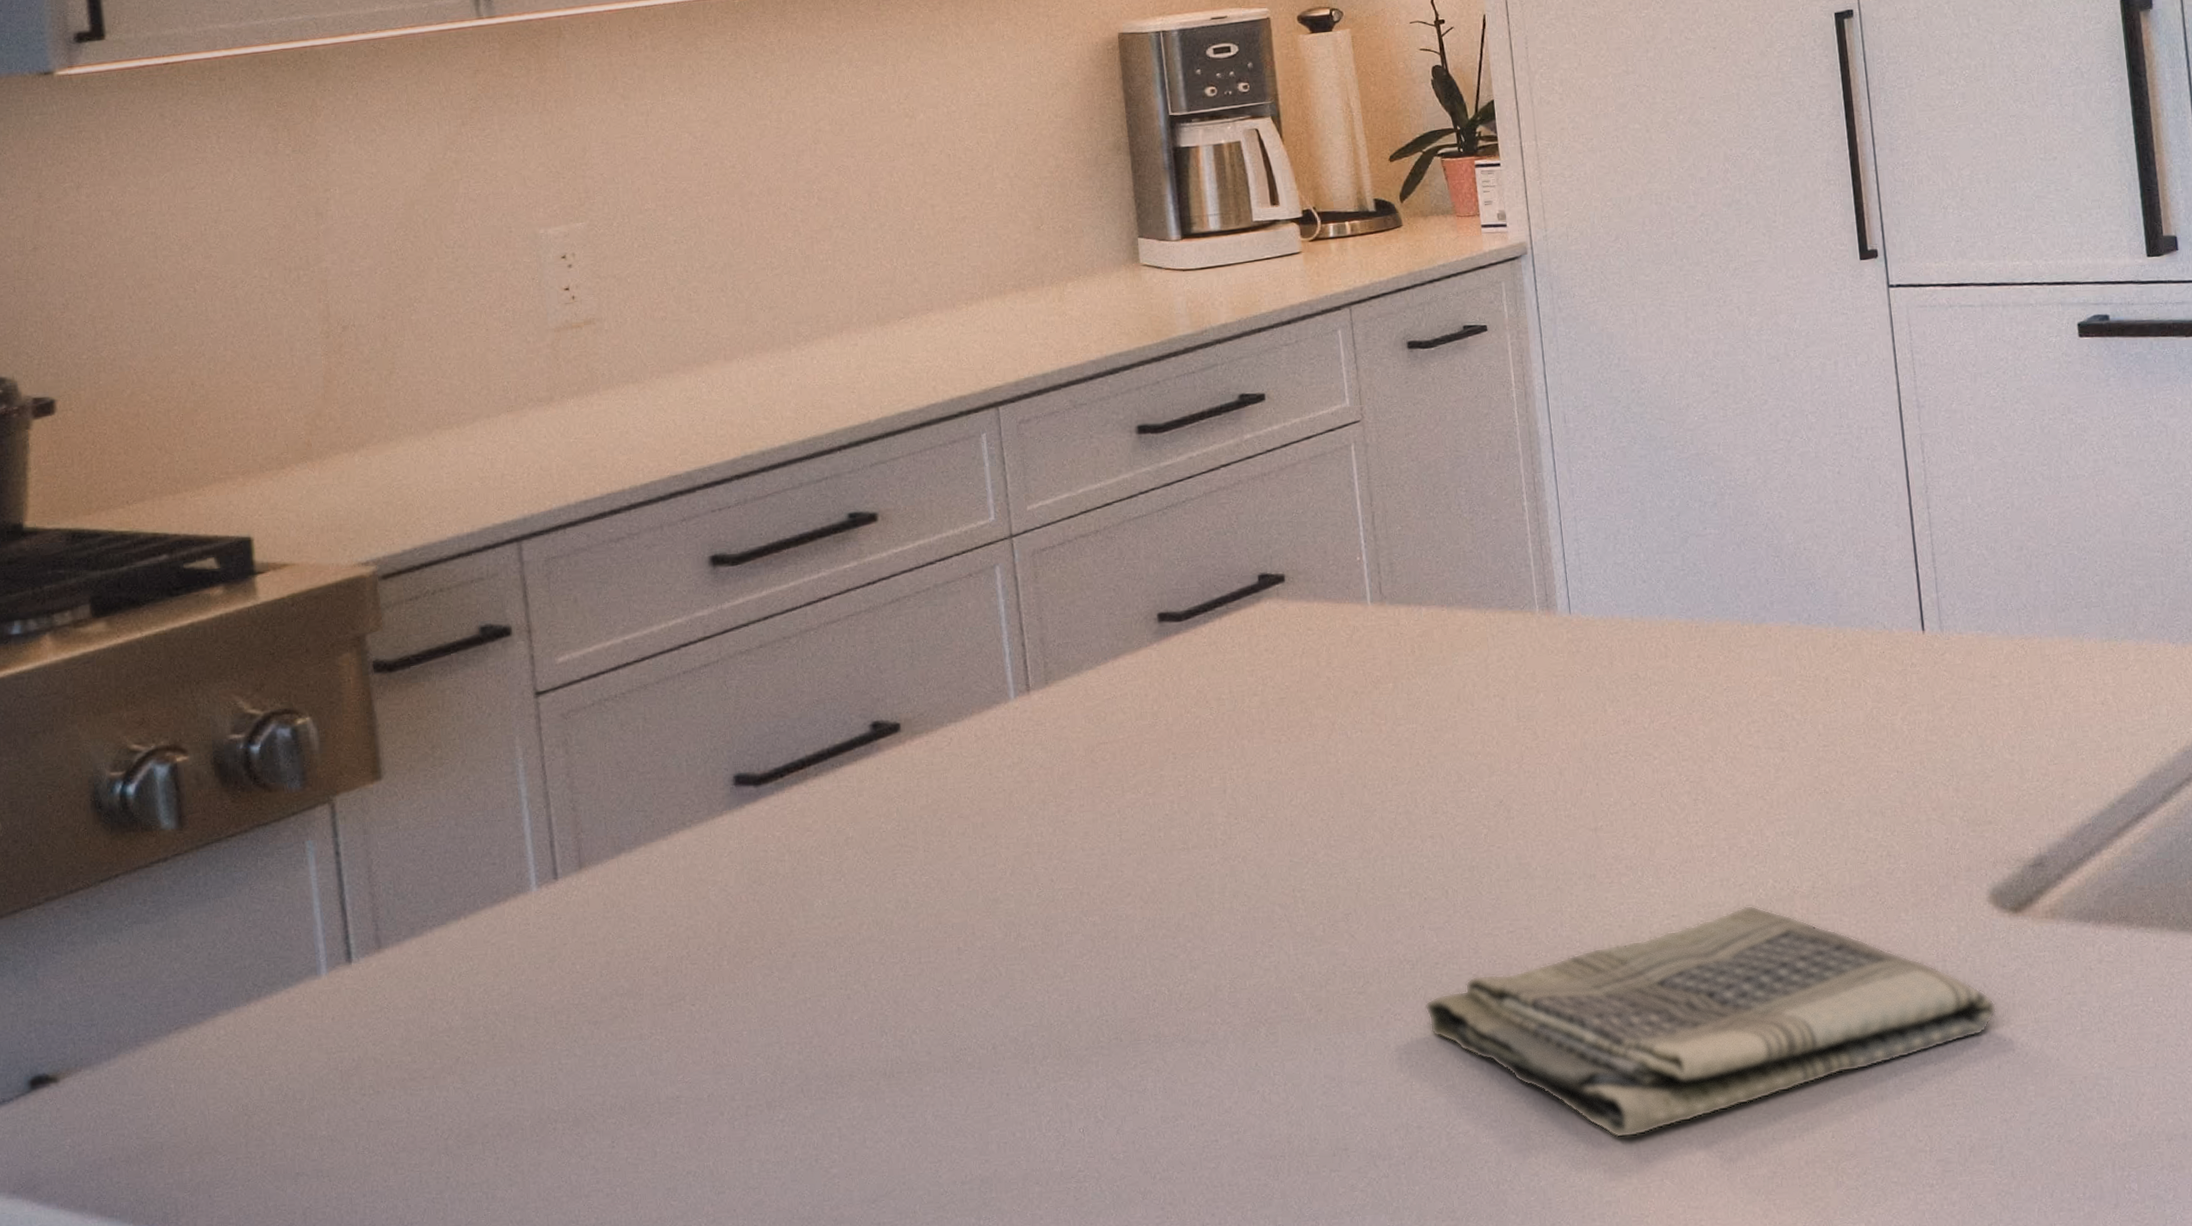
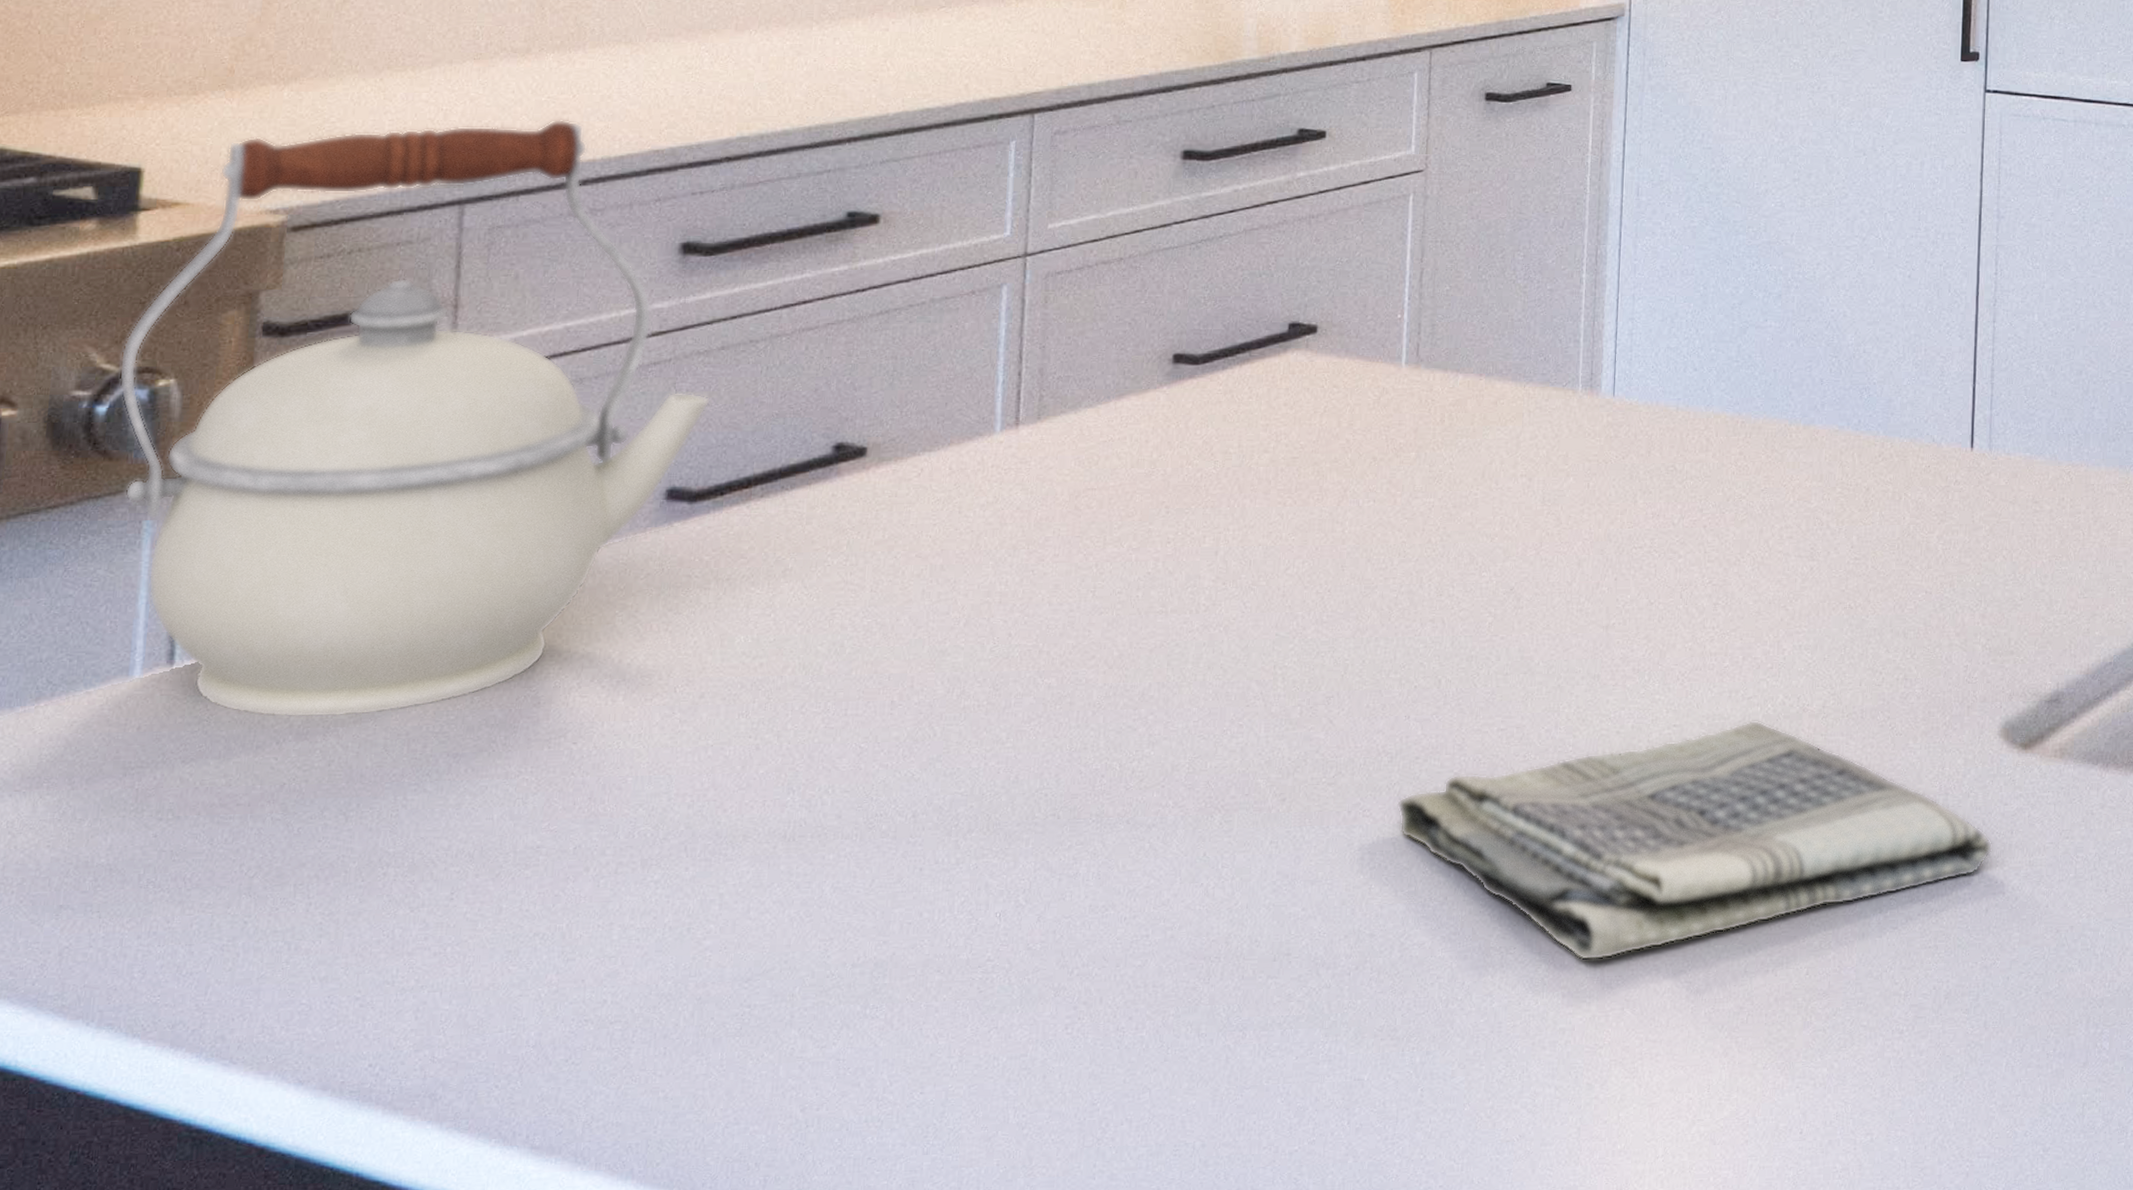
kettle: none [262,456,759,1002] -> present [118,119,711,719]

